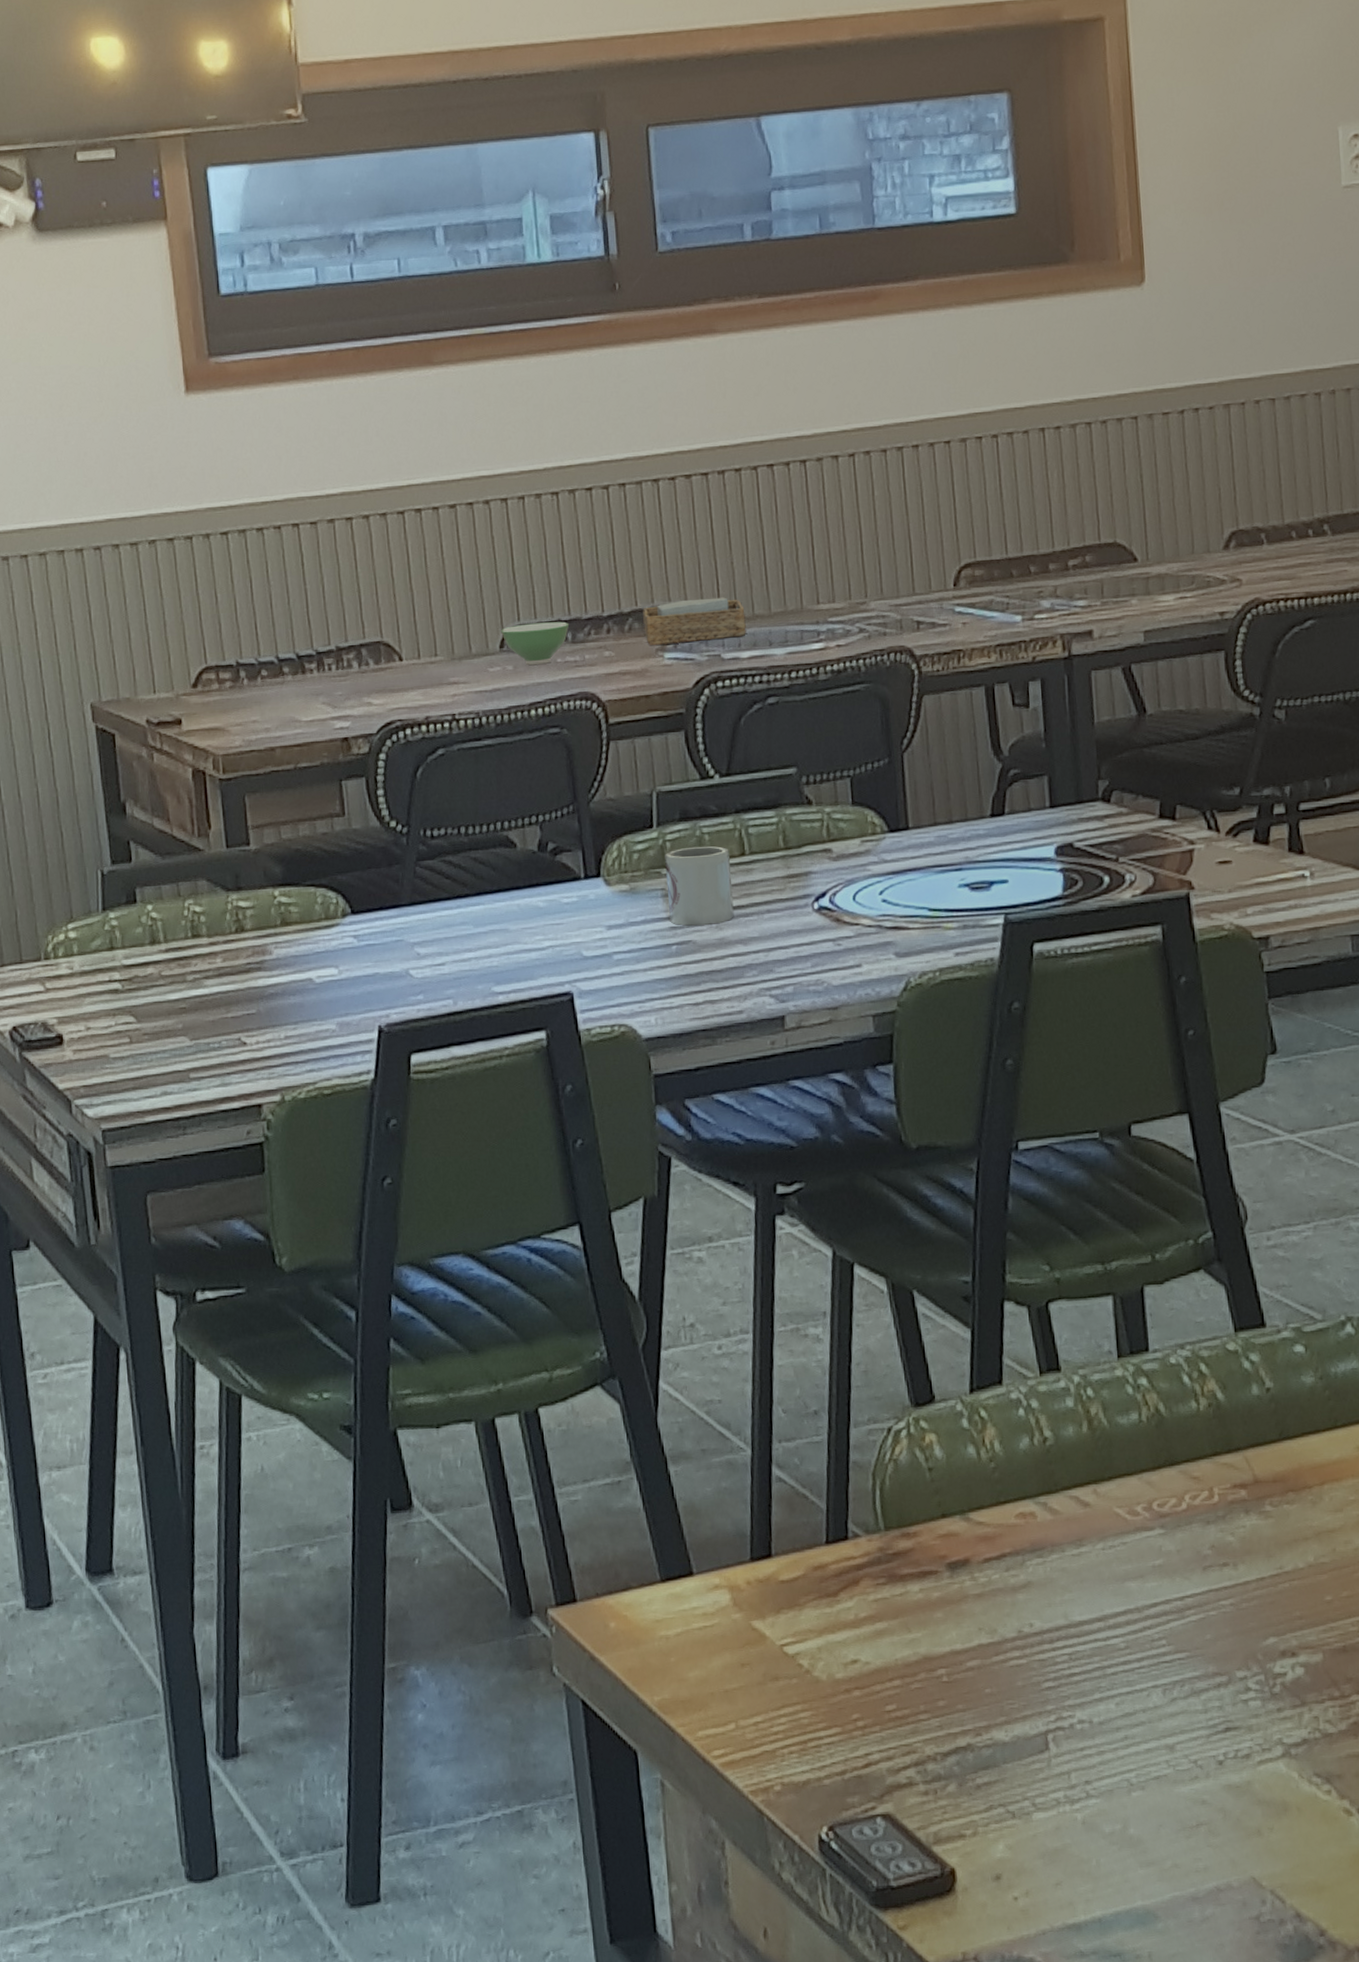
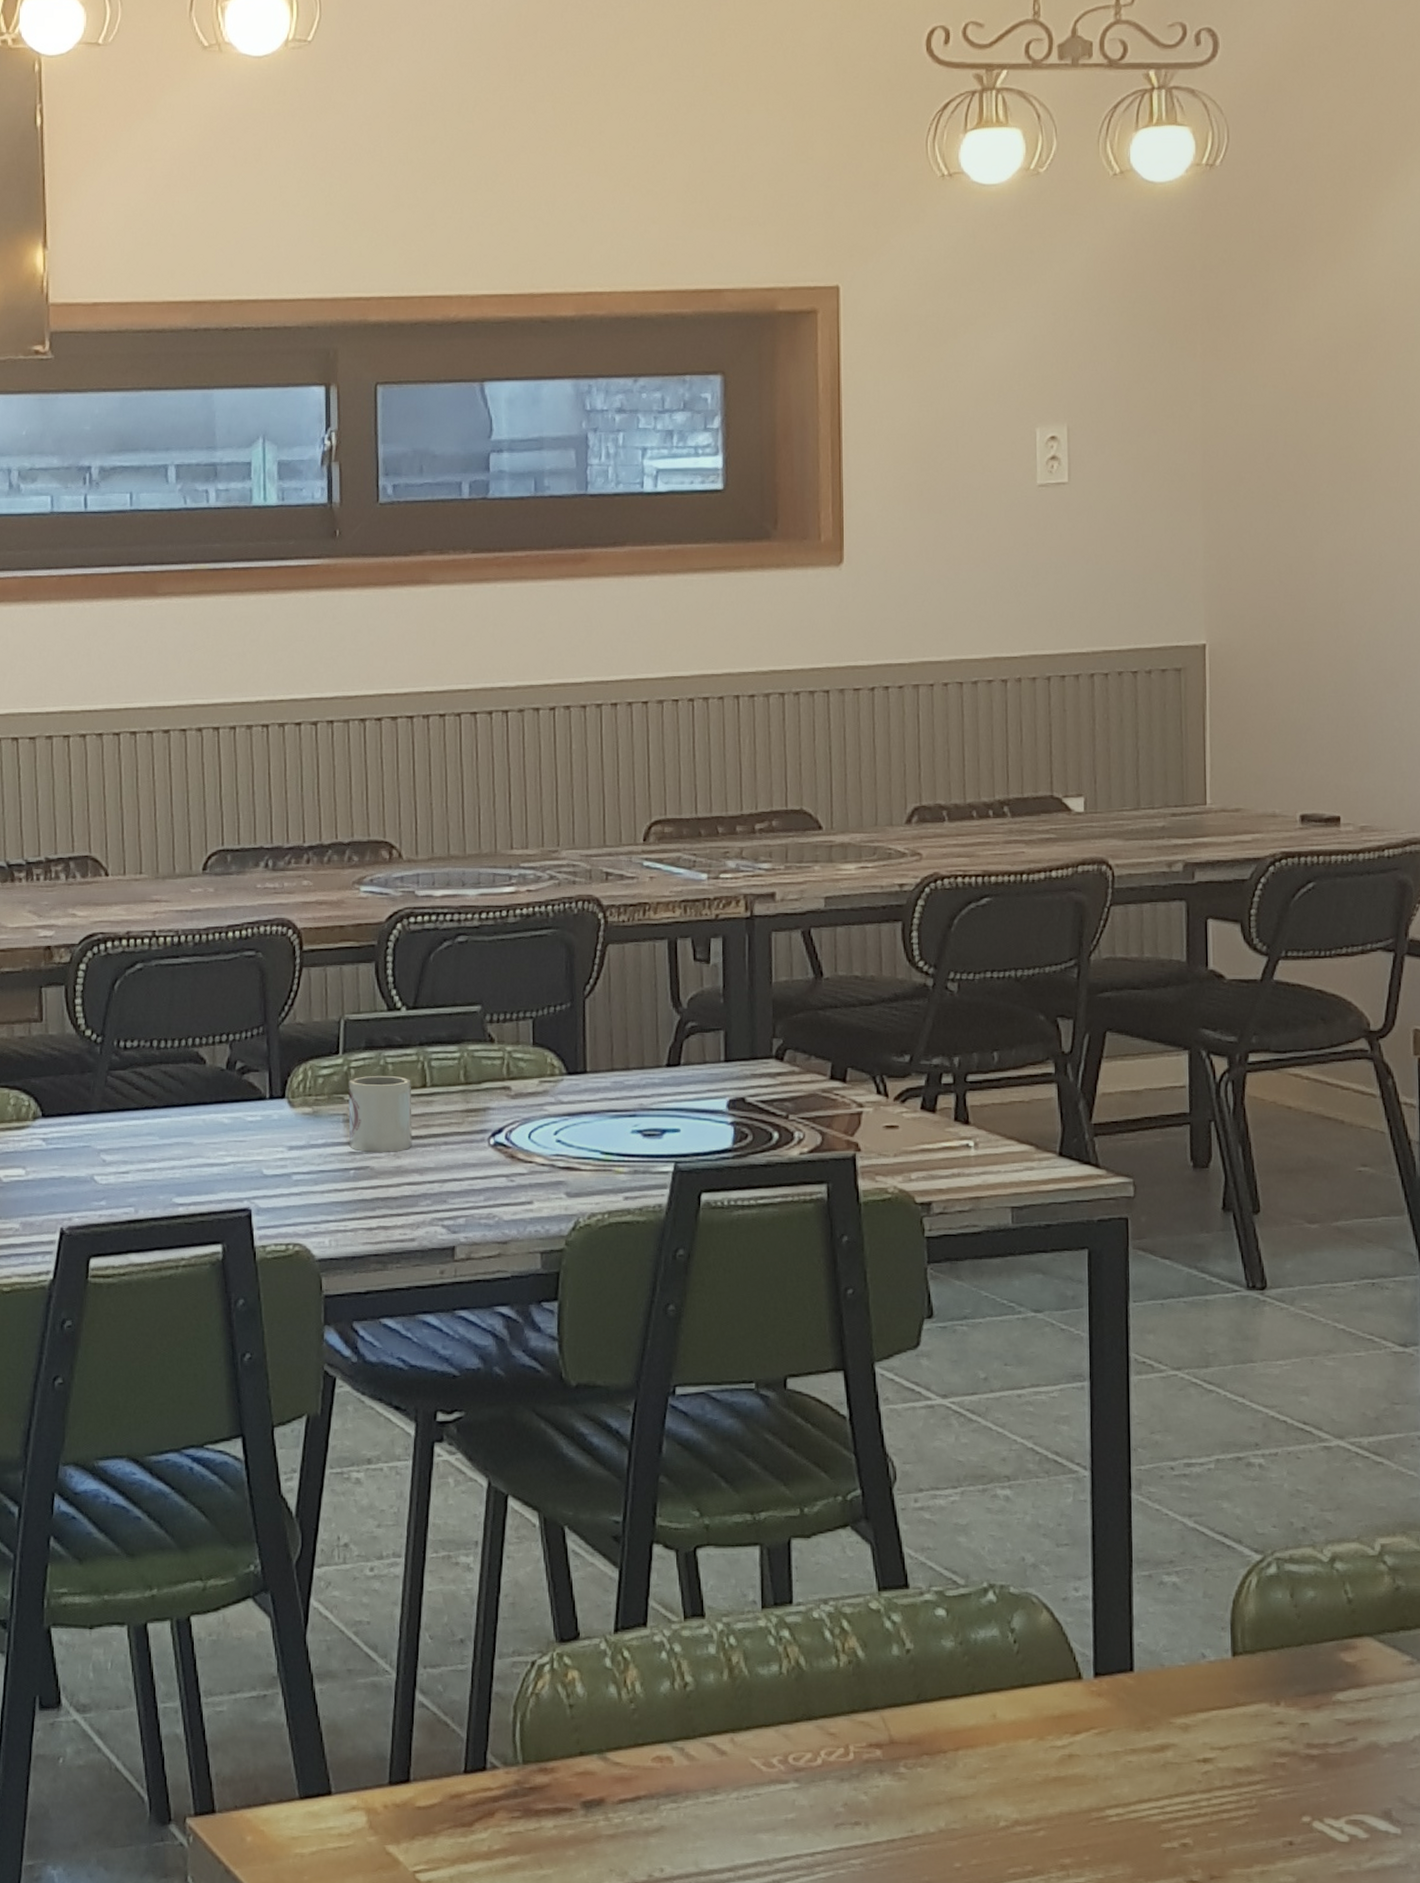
bowl: present [501,621,570,666] -> none [205,849,271,889]
napkin holder: present [643,597,746,646] -> none [342,836,441,879]

